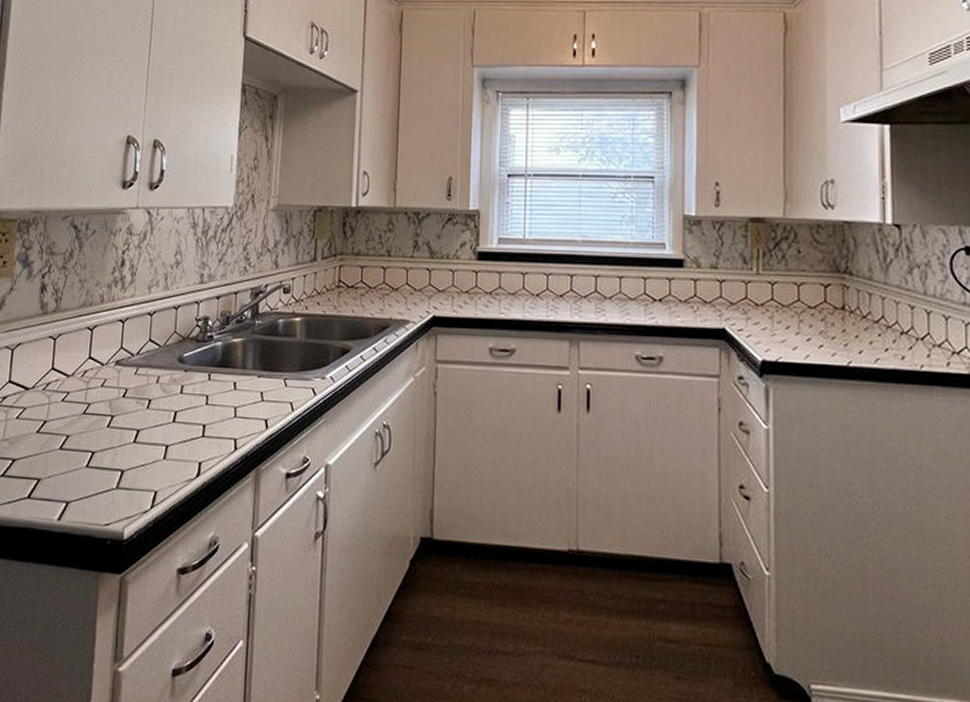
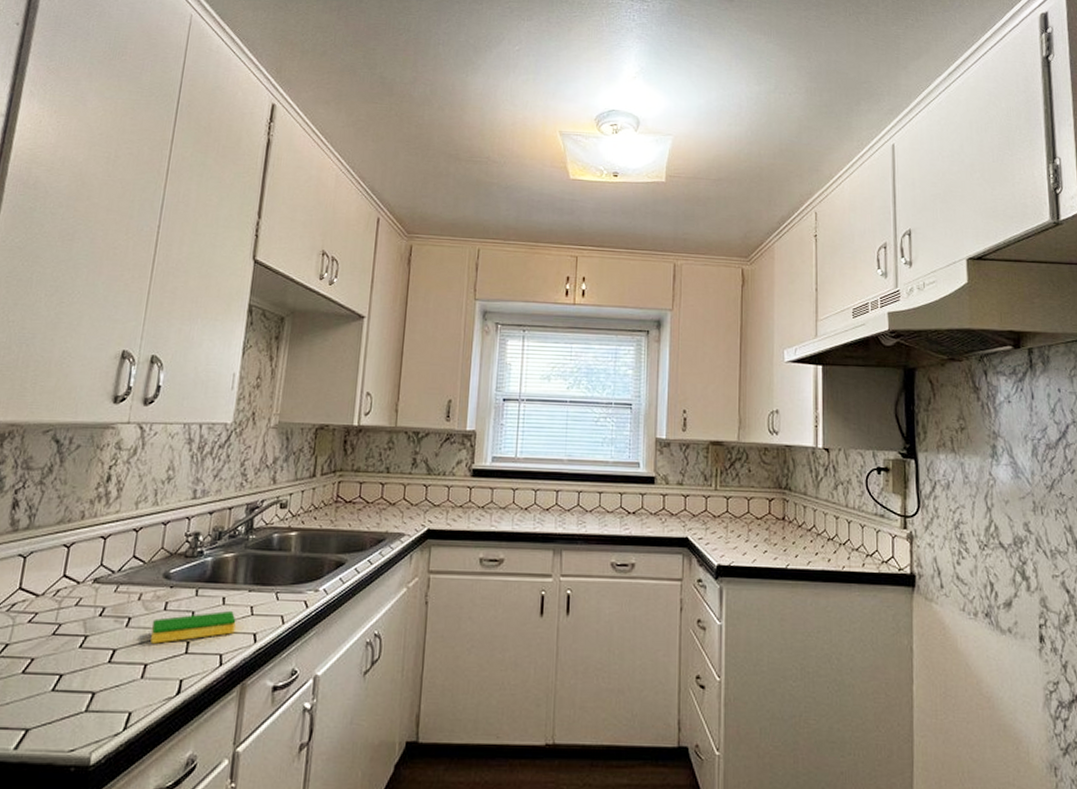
dish sponge: none [169,395,248,426] -> present [150,610,236,644]

